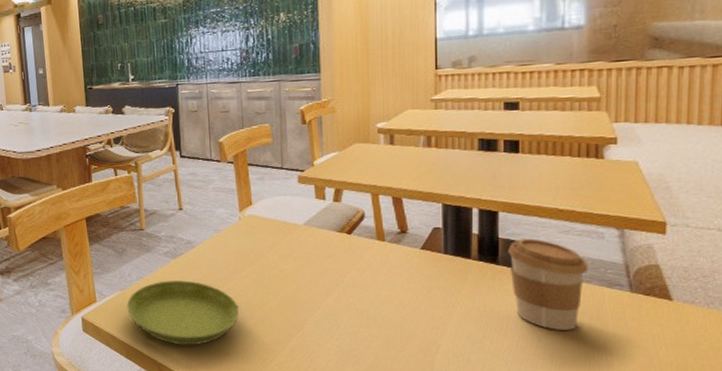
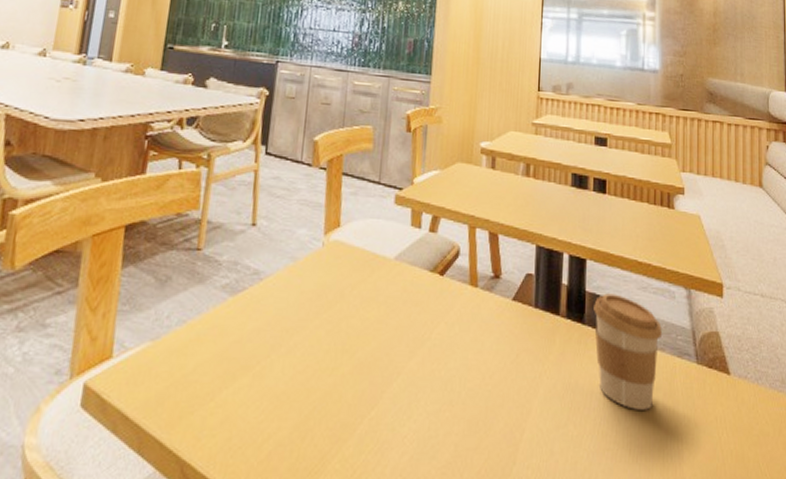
saucer: present [126,280,240,346] -> none [153,328,305,432]

